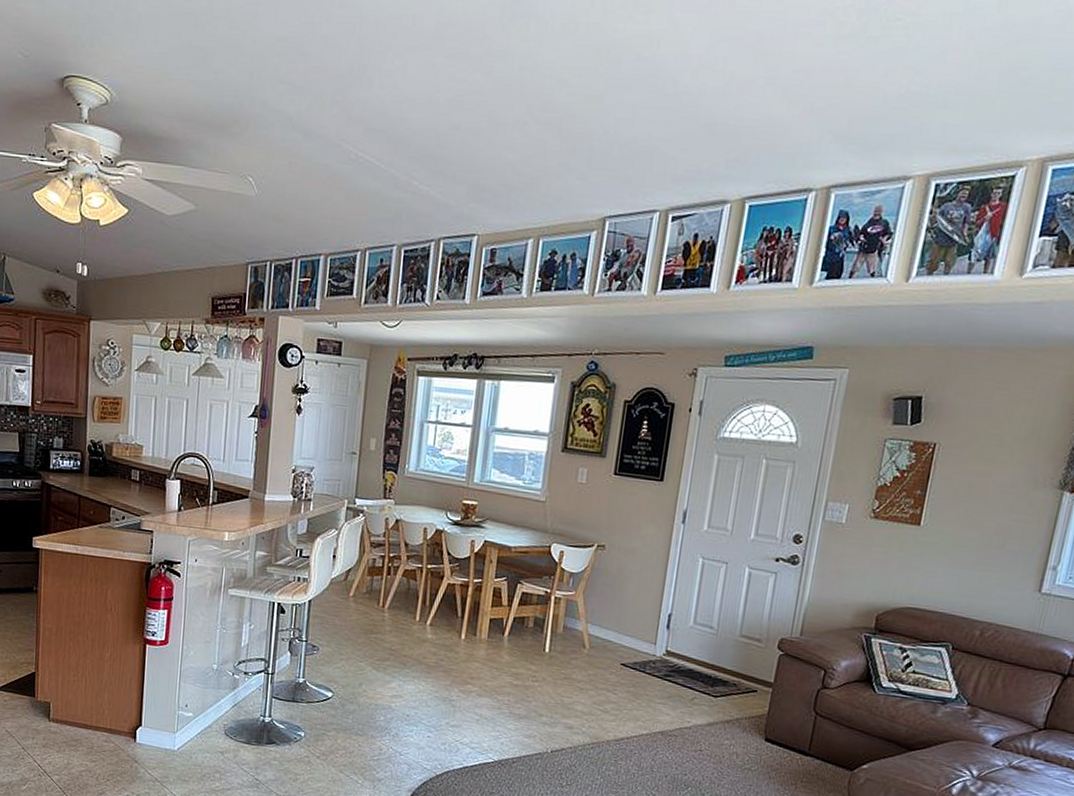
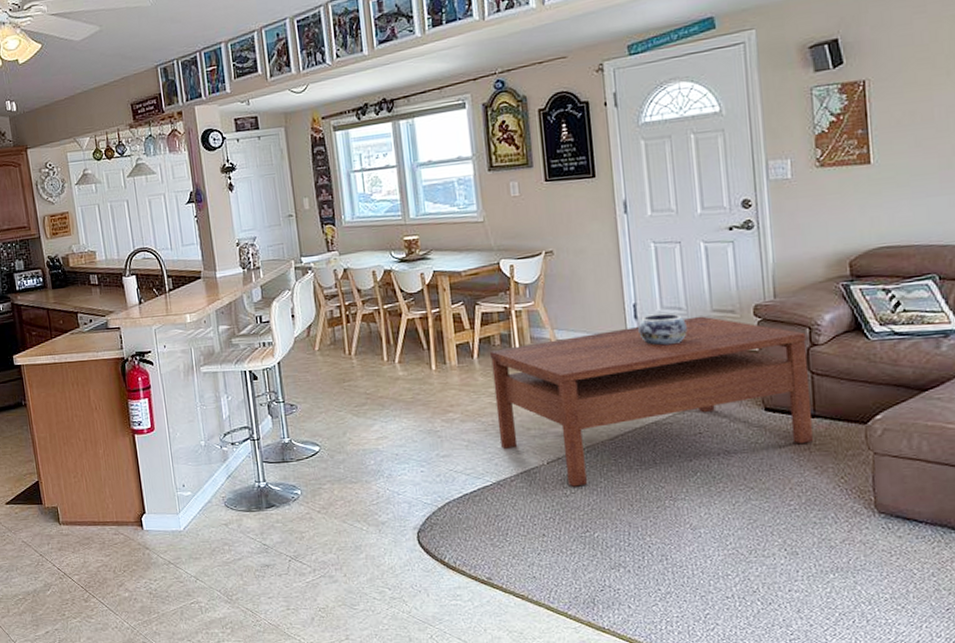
coffee table: none [510,631,820,780] -> present [489,316,813,487]
decorative bowl: none [667,627,714,662] -> present [638,313,687,346]

